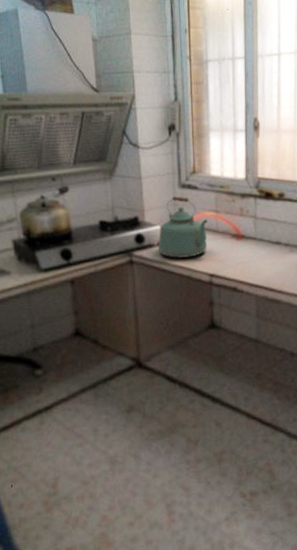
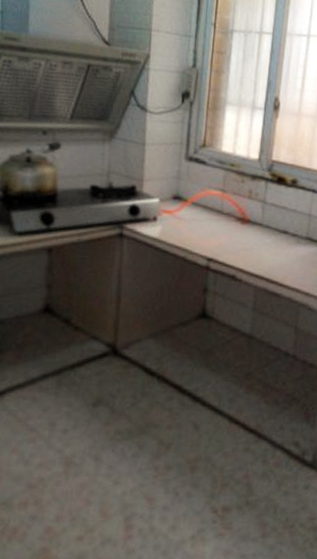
kettle: present [158,196,208,258] -> none [153,168,213,238]

